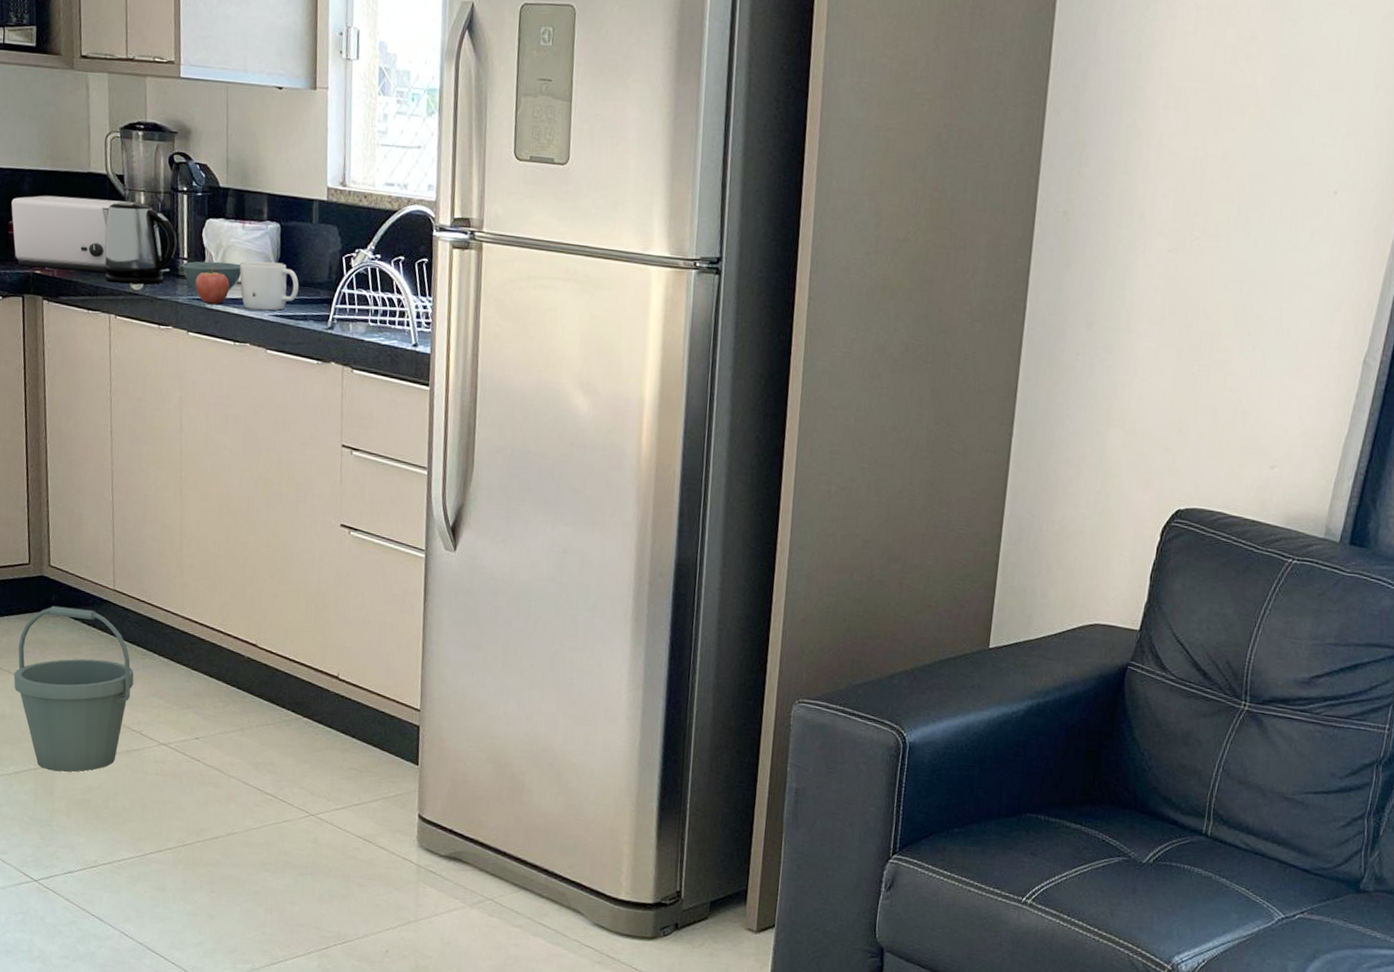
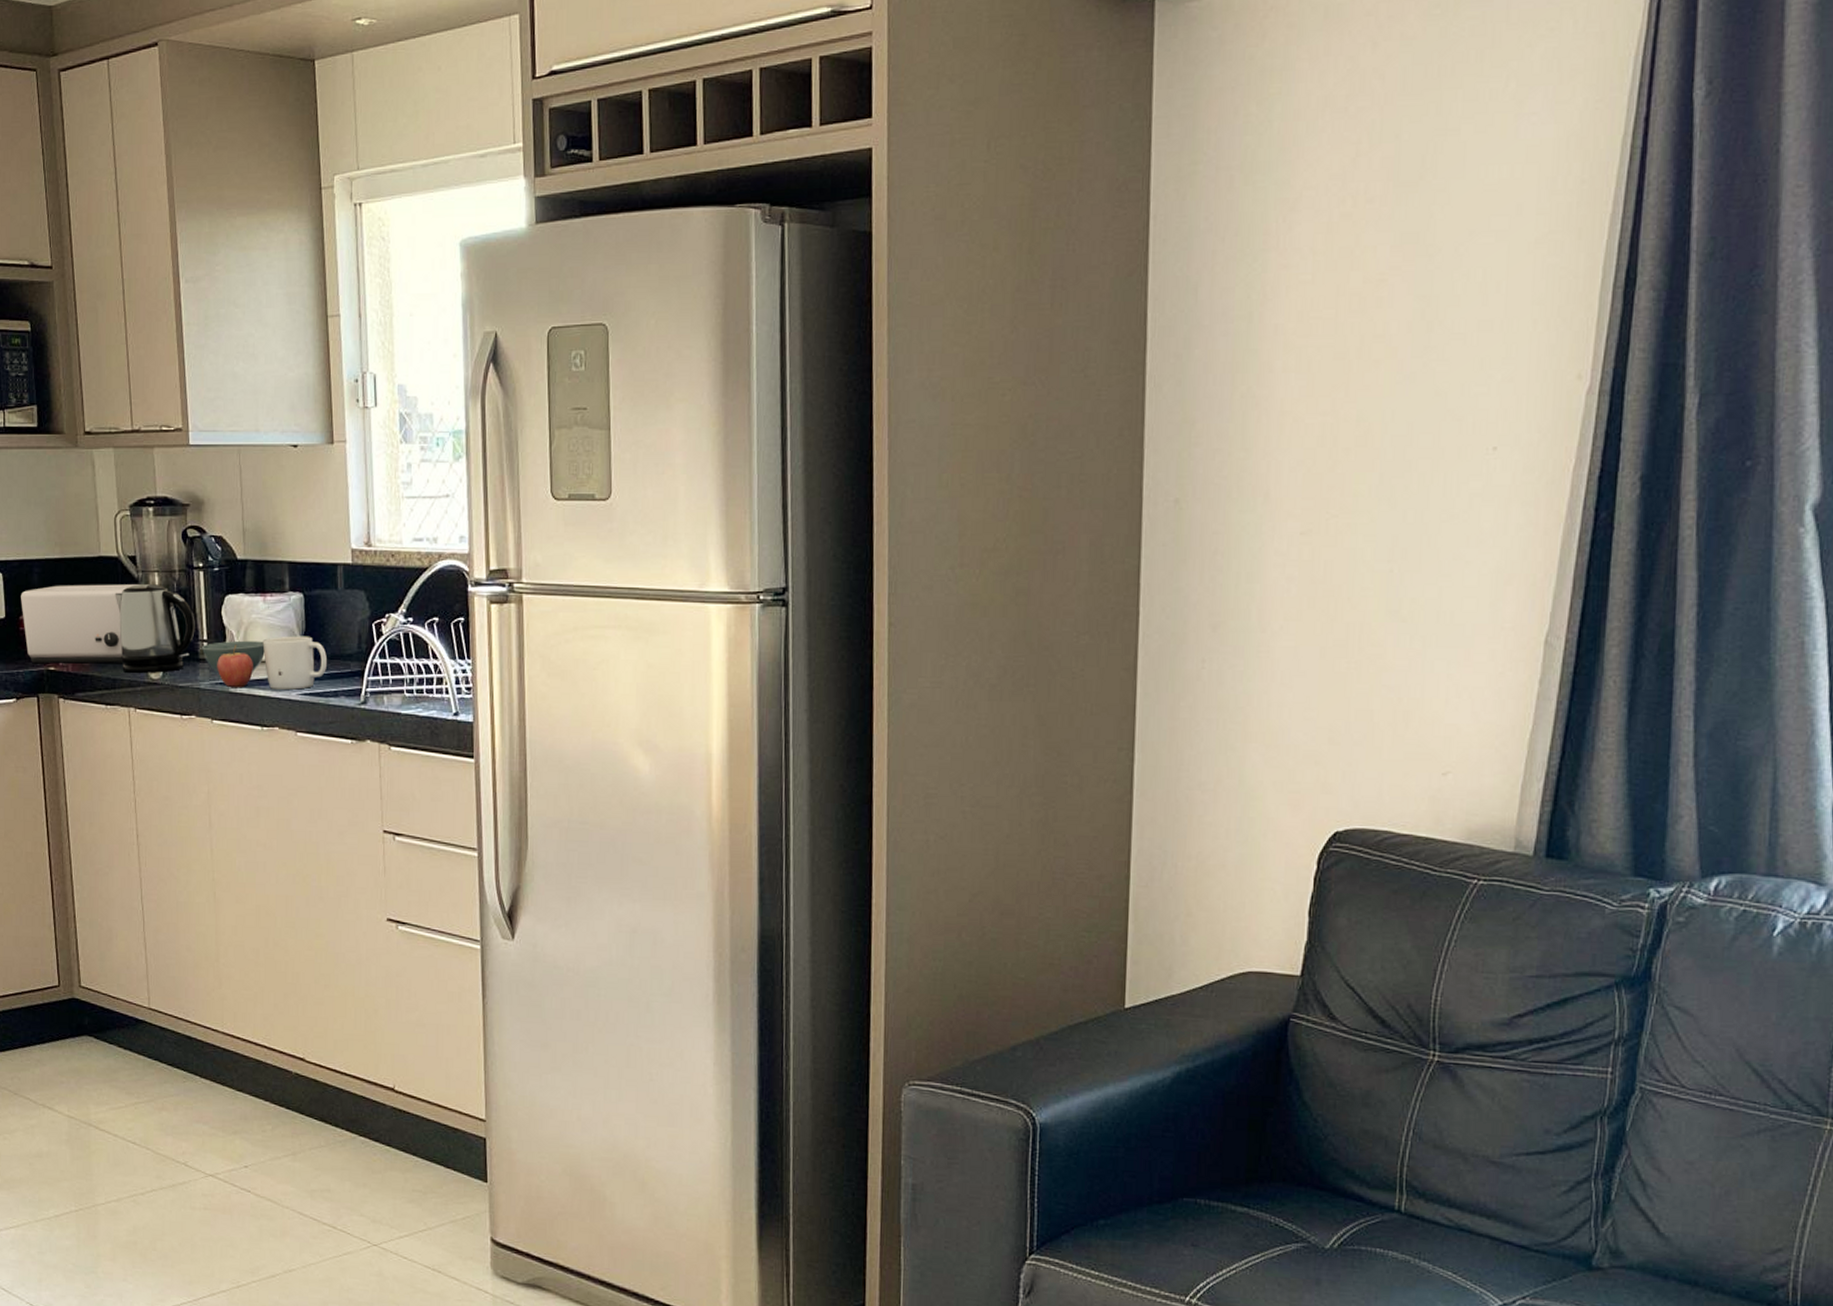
bucket: present [13,605,134,772] -> none [48,1029,176,1212]

